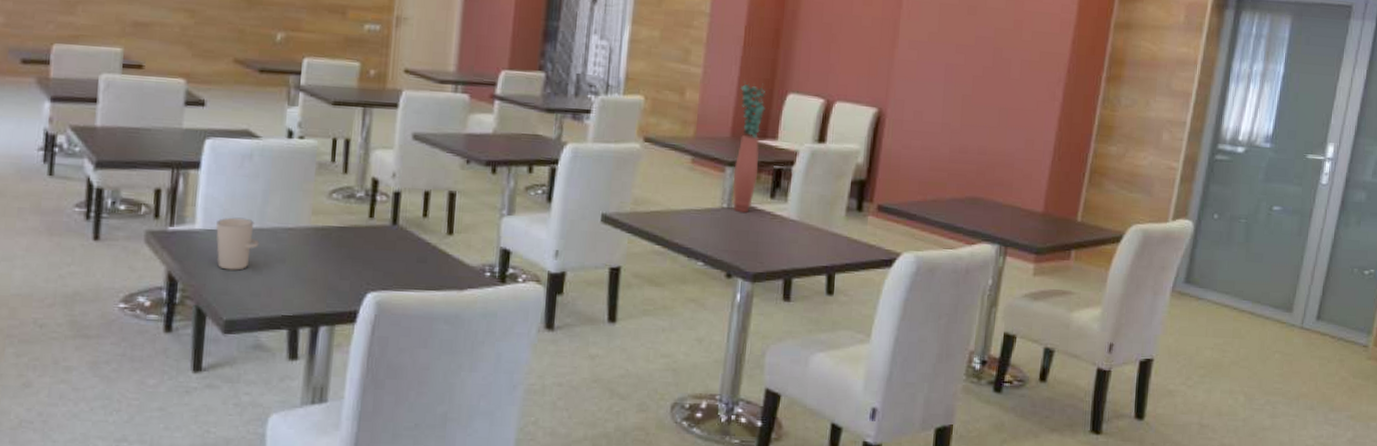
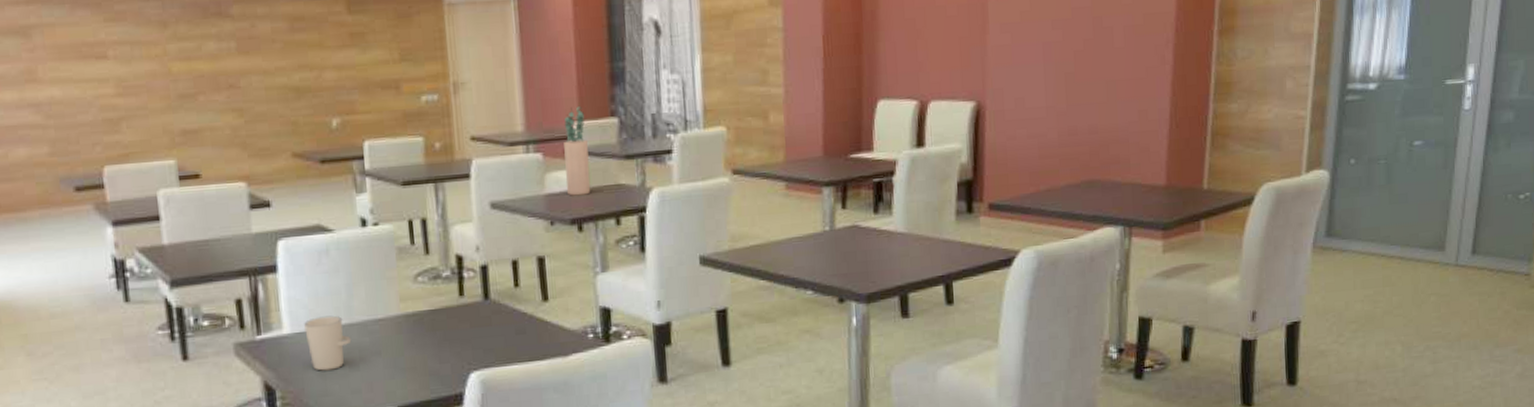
vase: none [486,53,515,140] -> present [564,102,591,196]
vase: present [731,79,765,214] -> none [827,92,857,234]

